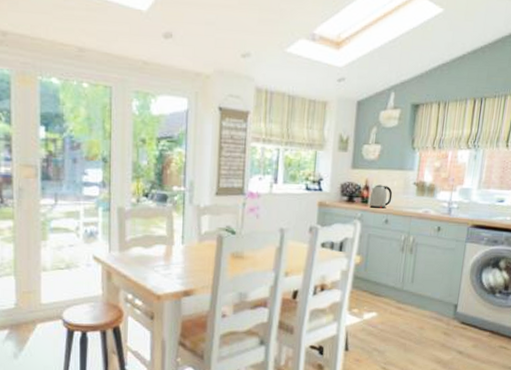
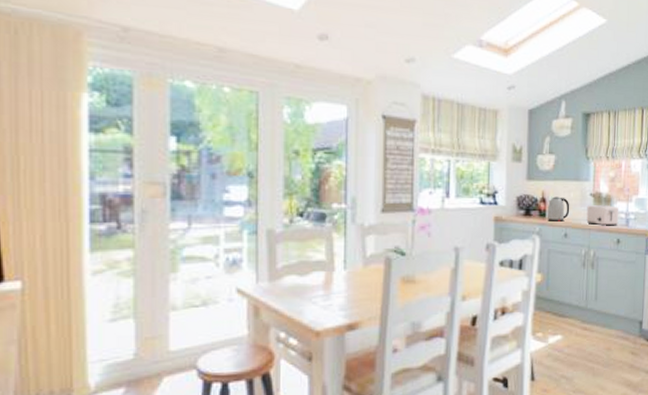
toaster: none [408,193,442,214] -> present [586,204,619,226]

